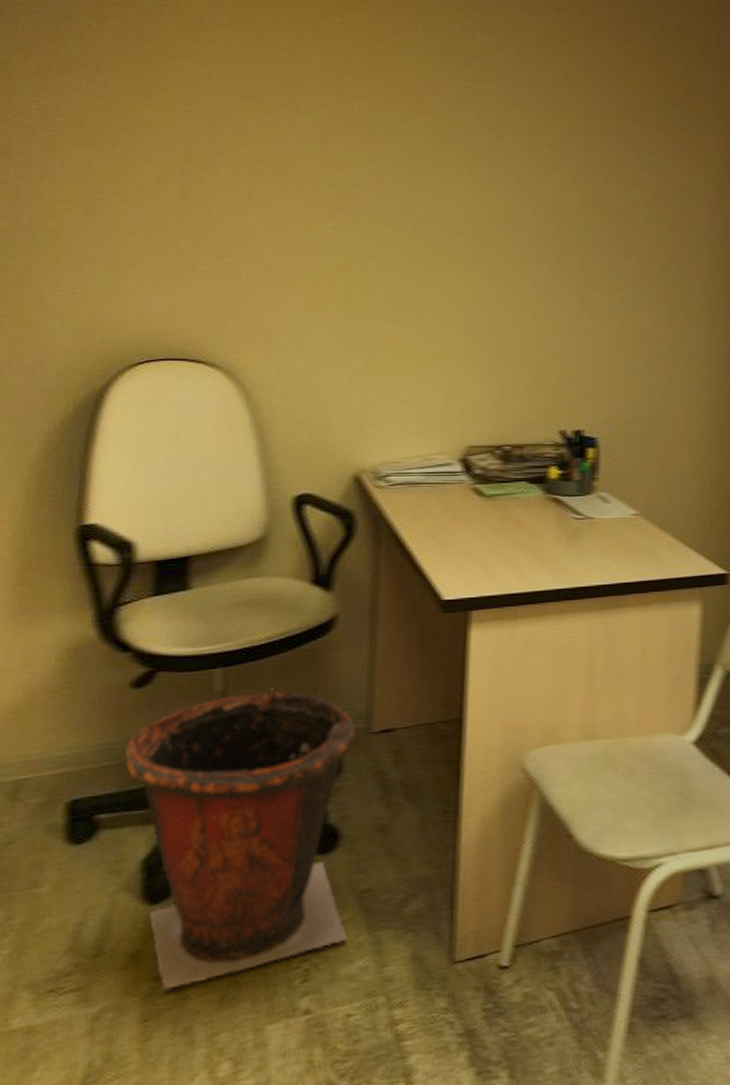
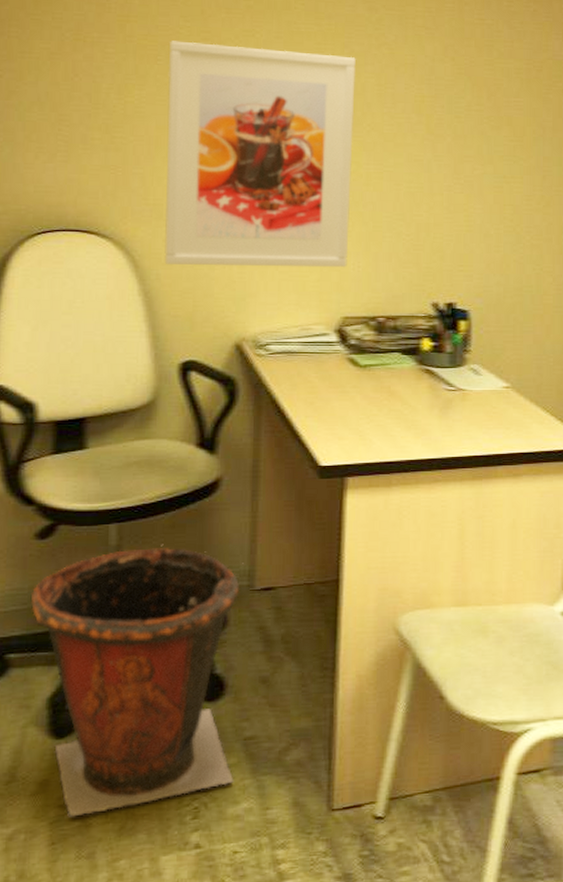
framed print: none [278,165,483,396] -> present [164,40,357,268]

